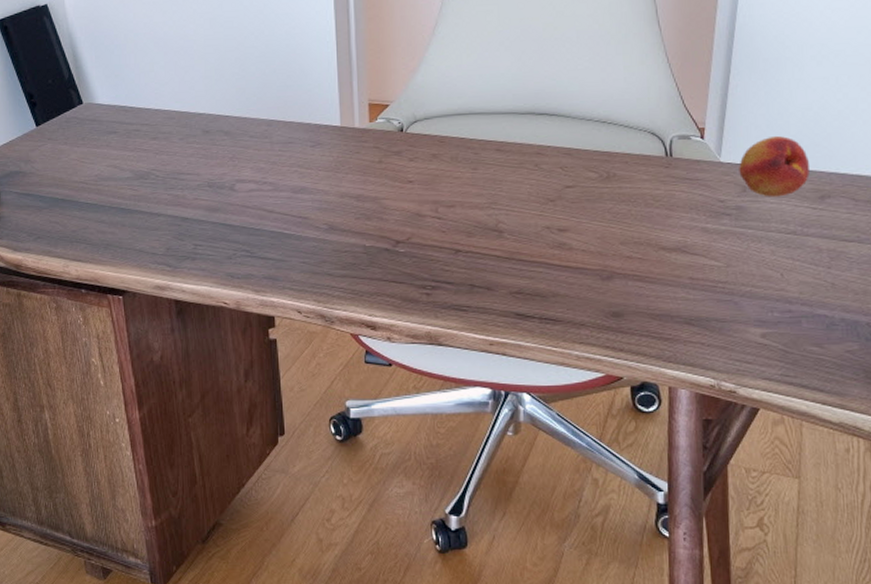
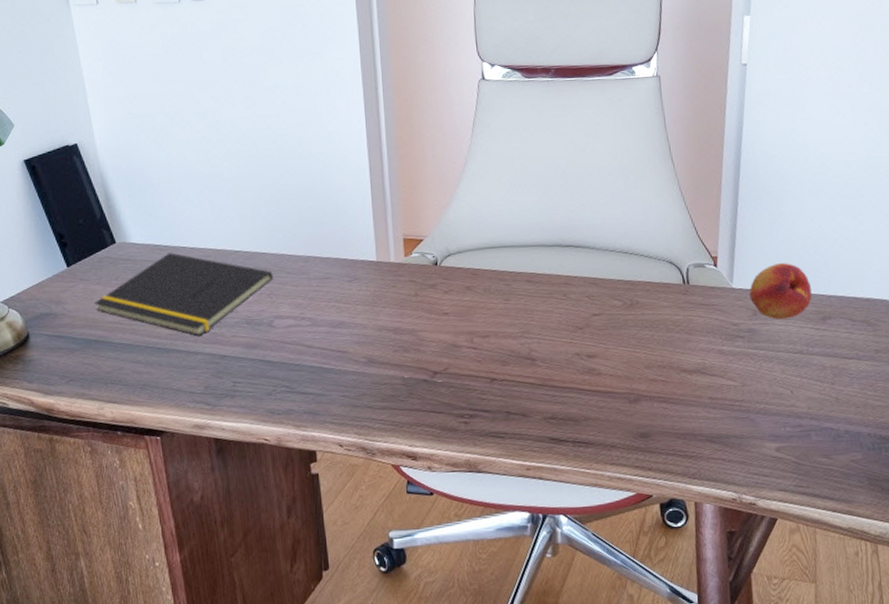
notepad: none [62,114,236,198] -> present [94,252,273,337]

